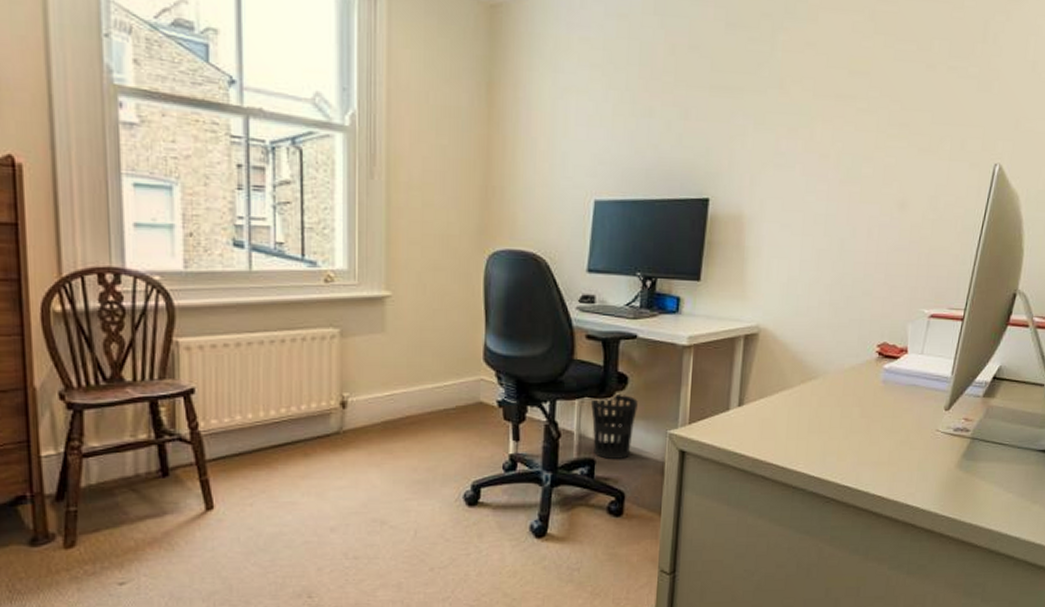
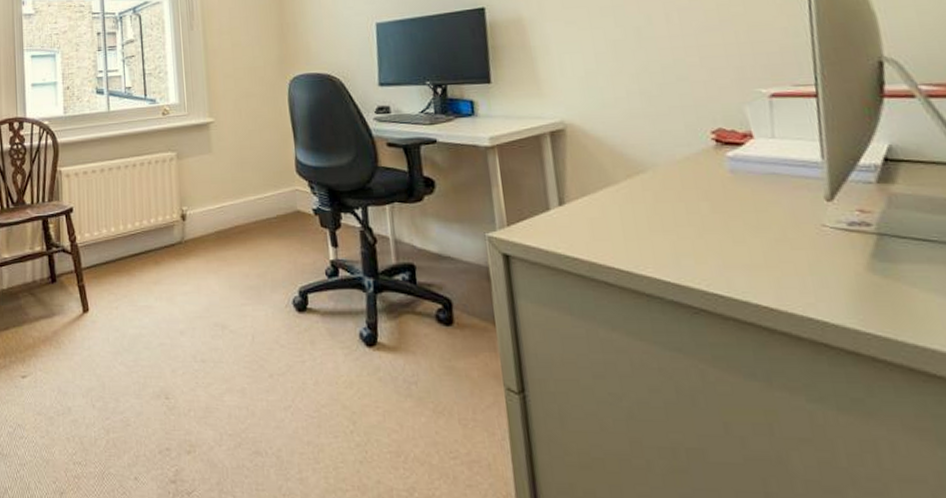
wastebasket: present [590,393,638,459] -> none [401,197,450,264]

